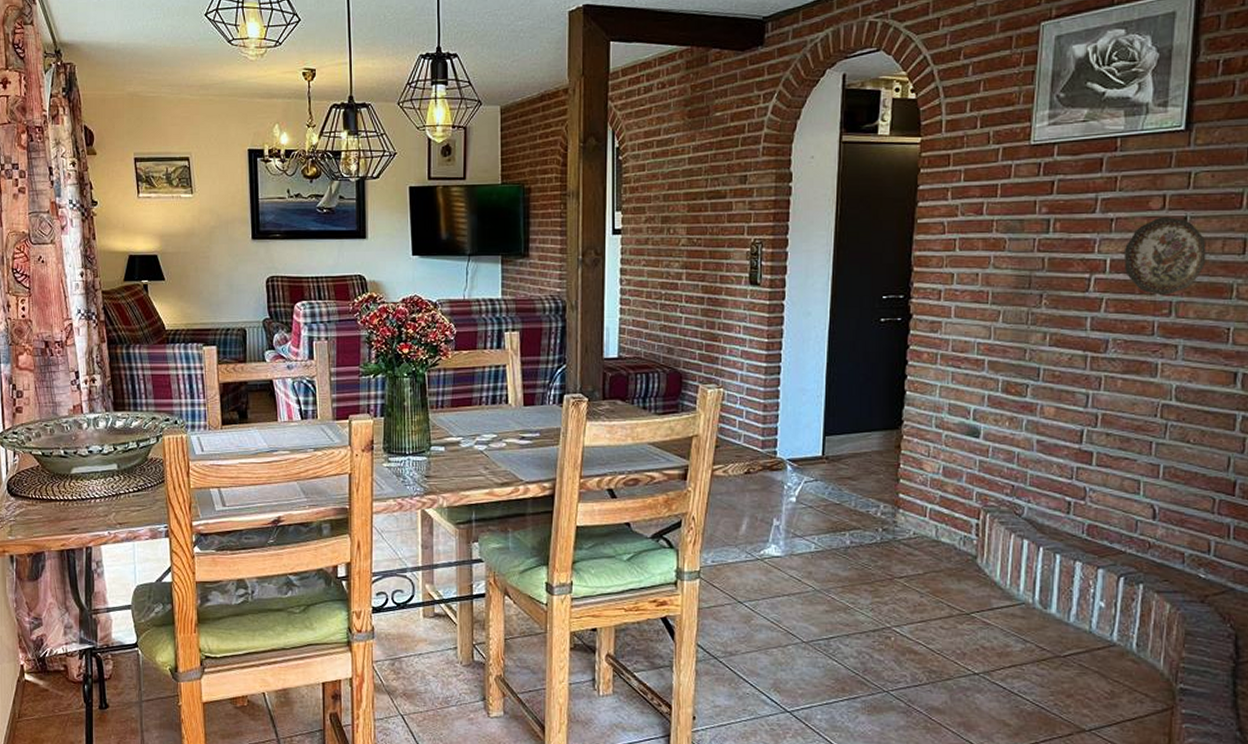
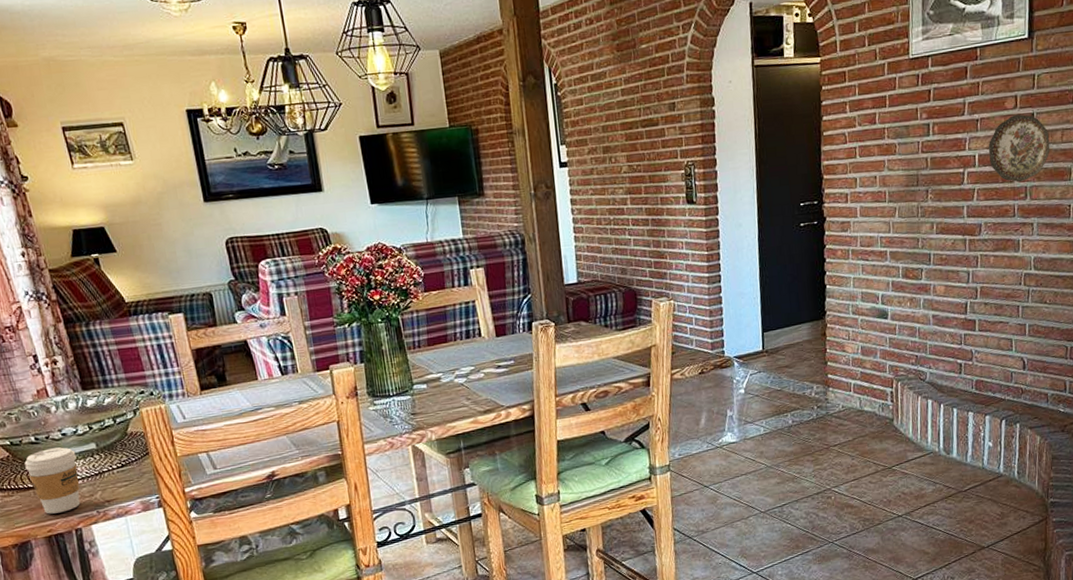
coffee cup: none [51,464,98,529] -> present [24,447,81,514]

